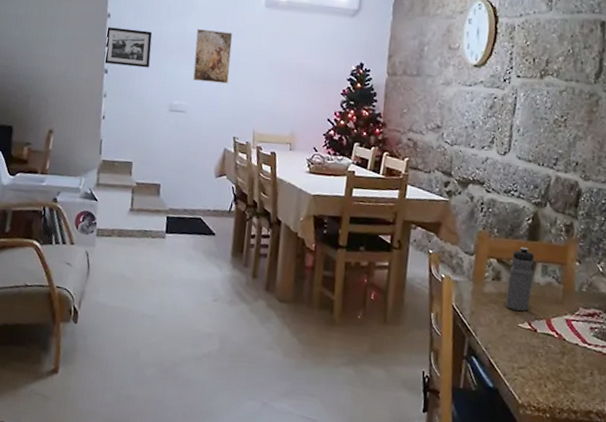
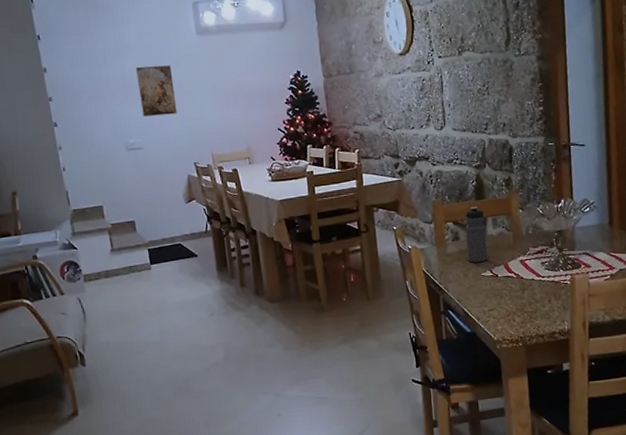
picture frame: present [104,27,153,68] -> none [45,78,97,117]

